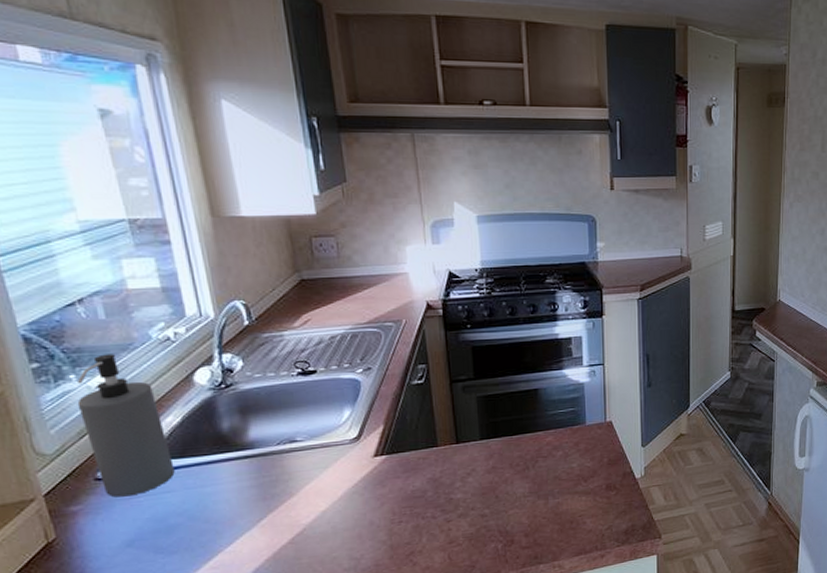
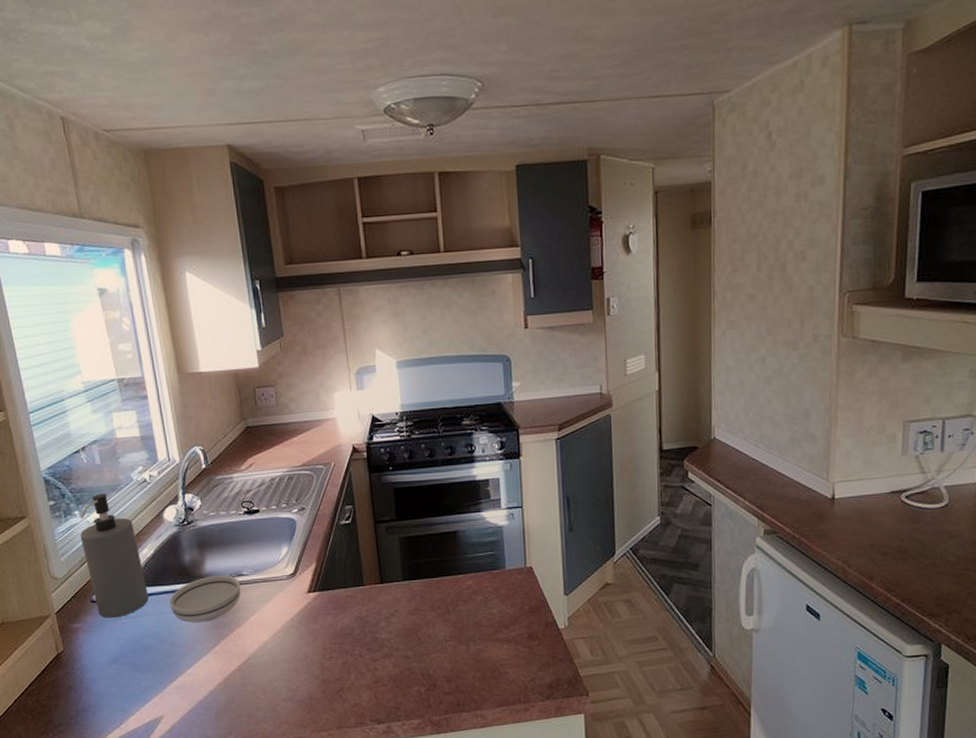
bowl: none [202,442,294,496] -> present [169,575,241,623]

